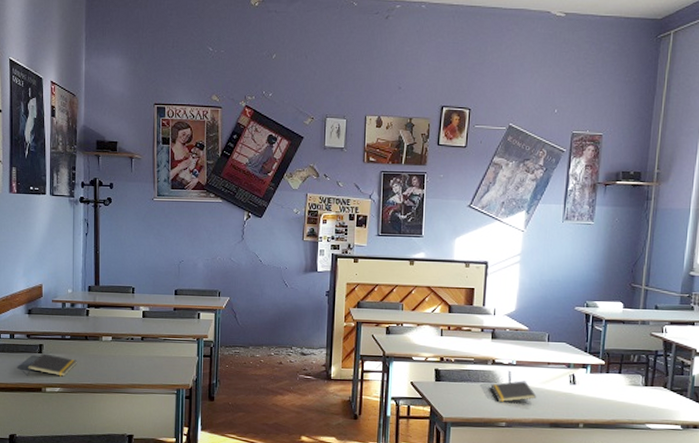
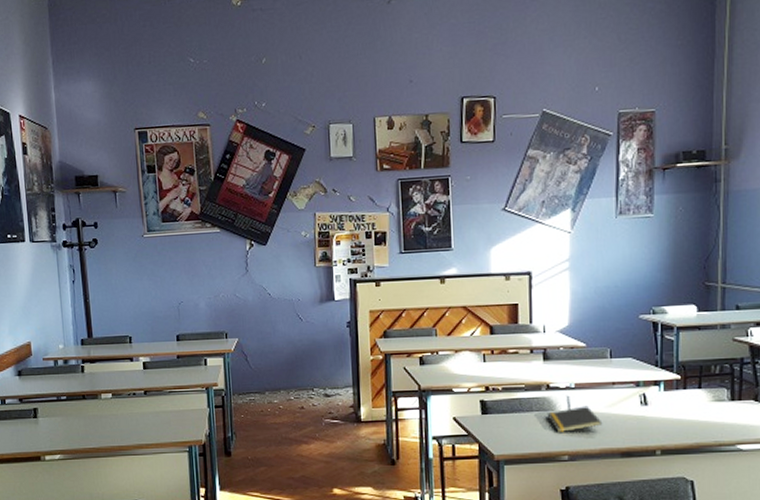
notepad: present [28,353,77,377] -> none [23,418,76,444]

